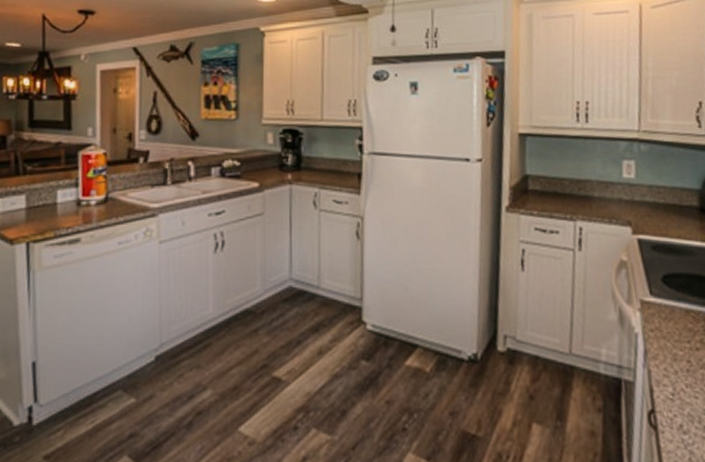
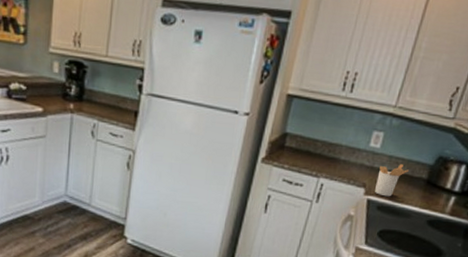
utensil holder: none [641,193,675,234] -> present [374,164,409,197]

